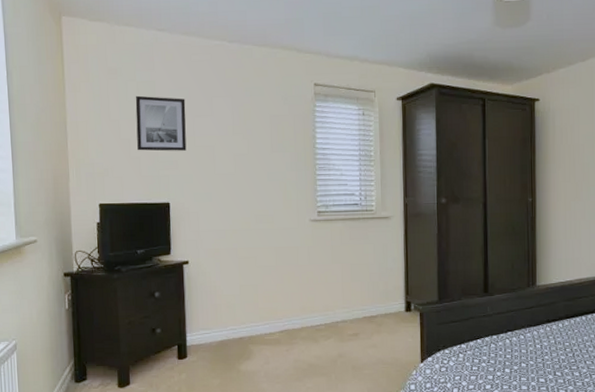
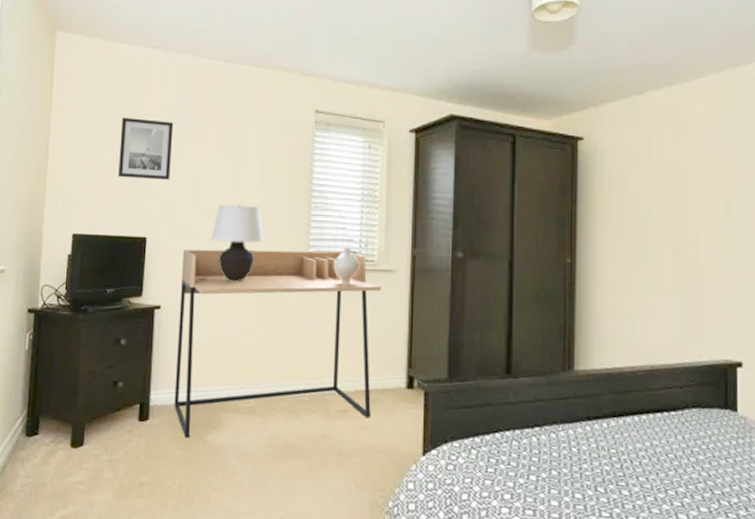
desk: none [205,204,380,369] -> present [174,249,381,438]
table lamp: none [229,169,278,236] -> present [210,204,265,282]
decorative vase: none [338,199,360,232] -> present [333,246,359,285]

